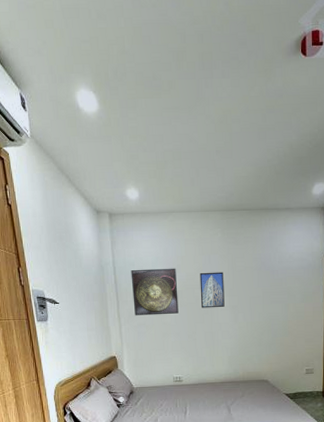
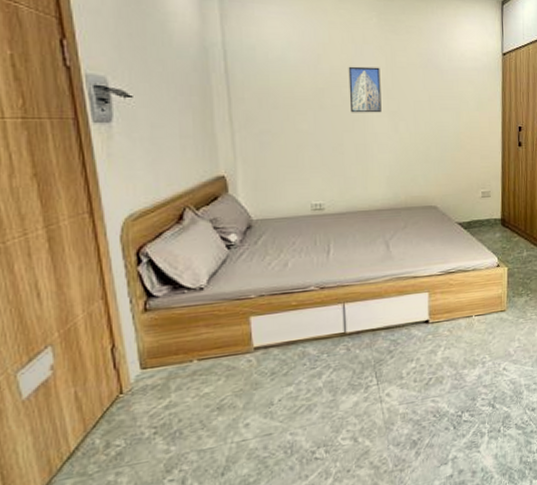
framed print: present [131,268,179,316] -> none [250,56,319,120]

